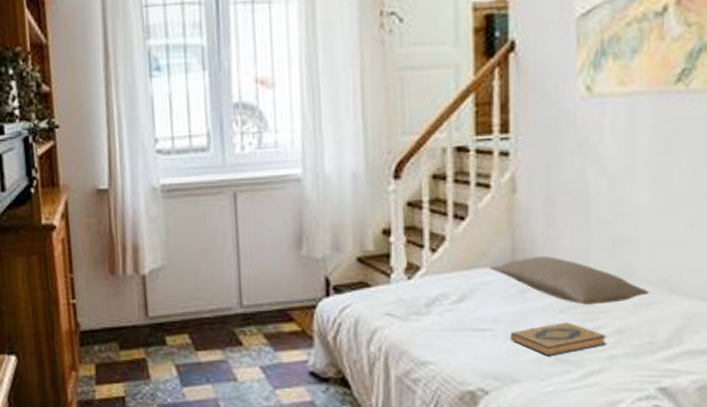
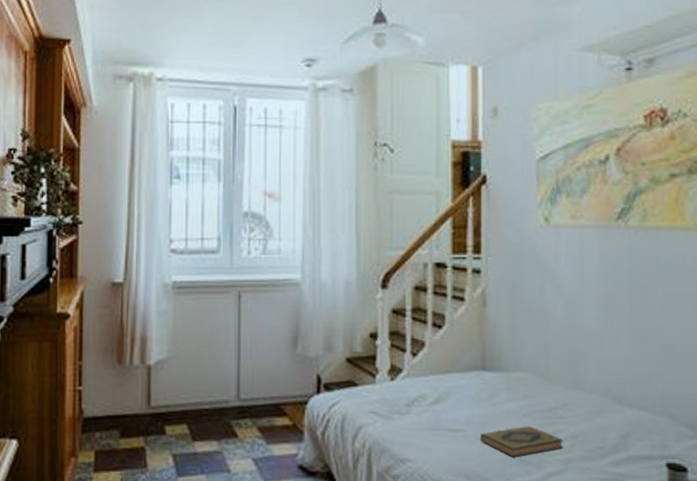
pillow: present [490,257,650,305] -> none [463,365,600,411]

